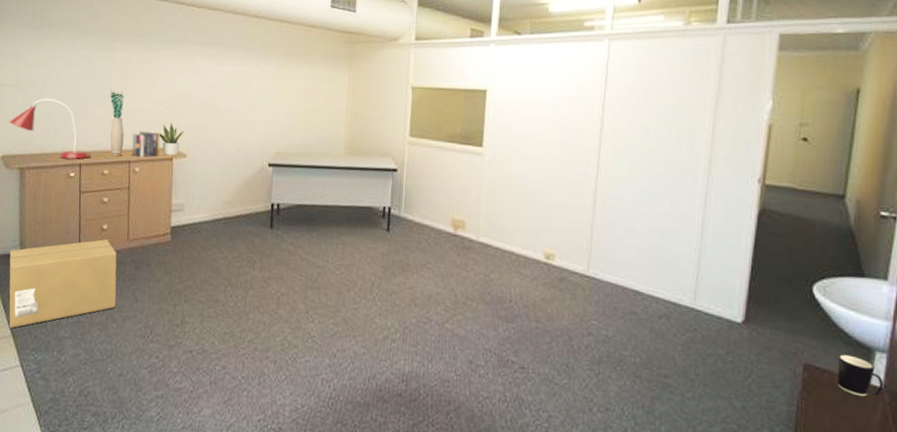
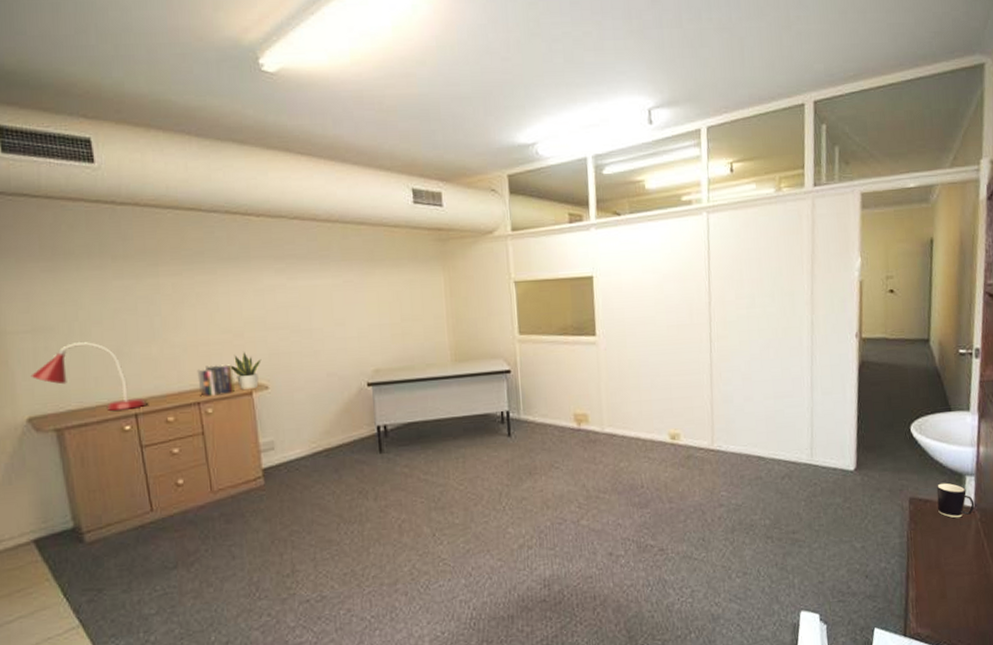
box: present [9,239,117,328] -> none [60,496,209,617]
vase: present [109,89,125,157] -> none [159,322,188,400]

